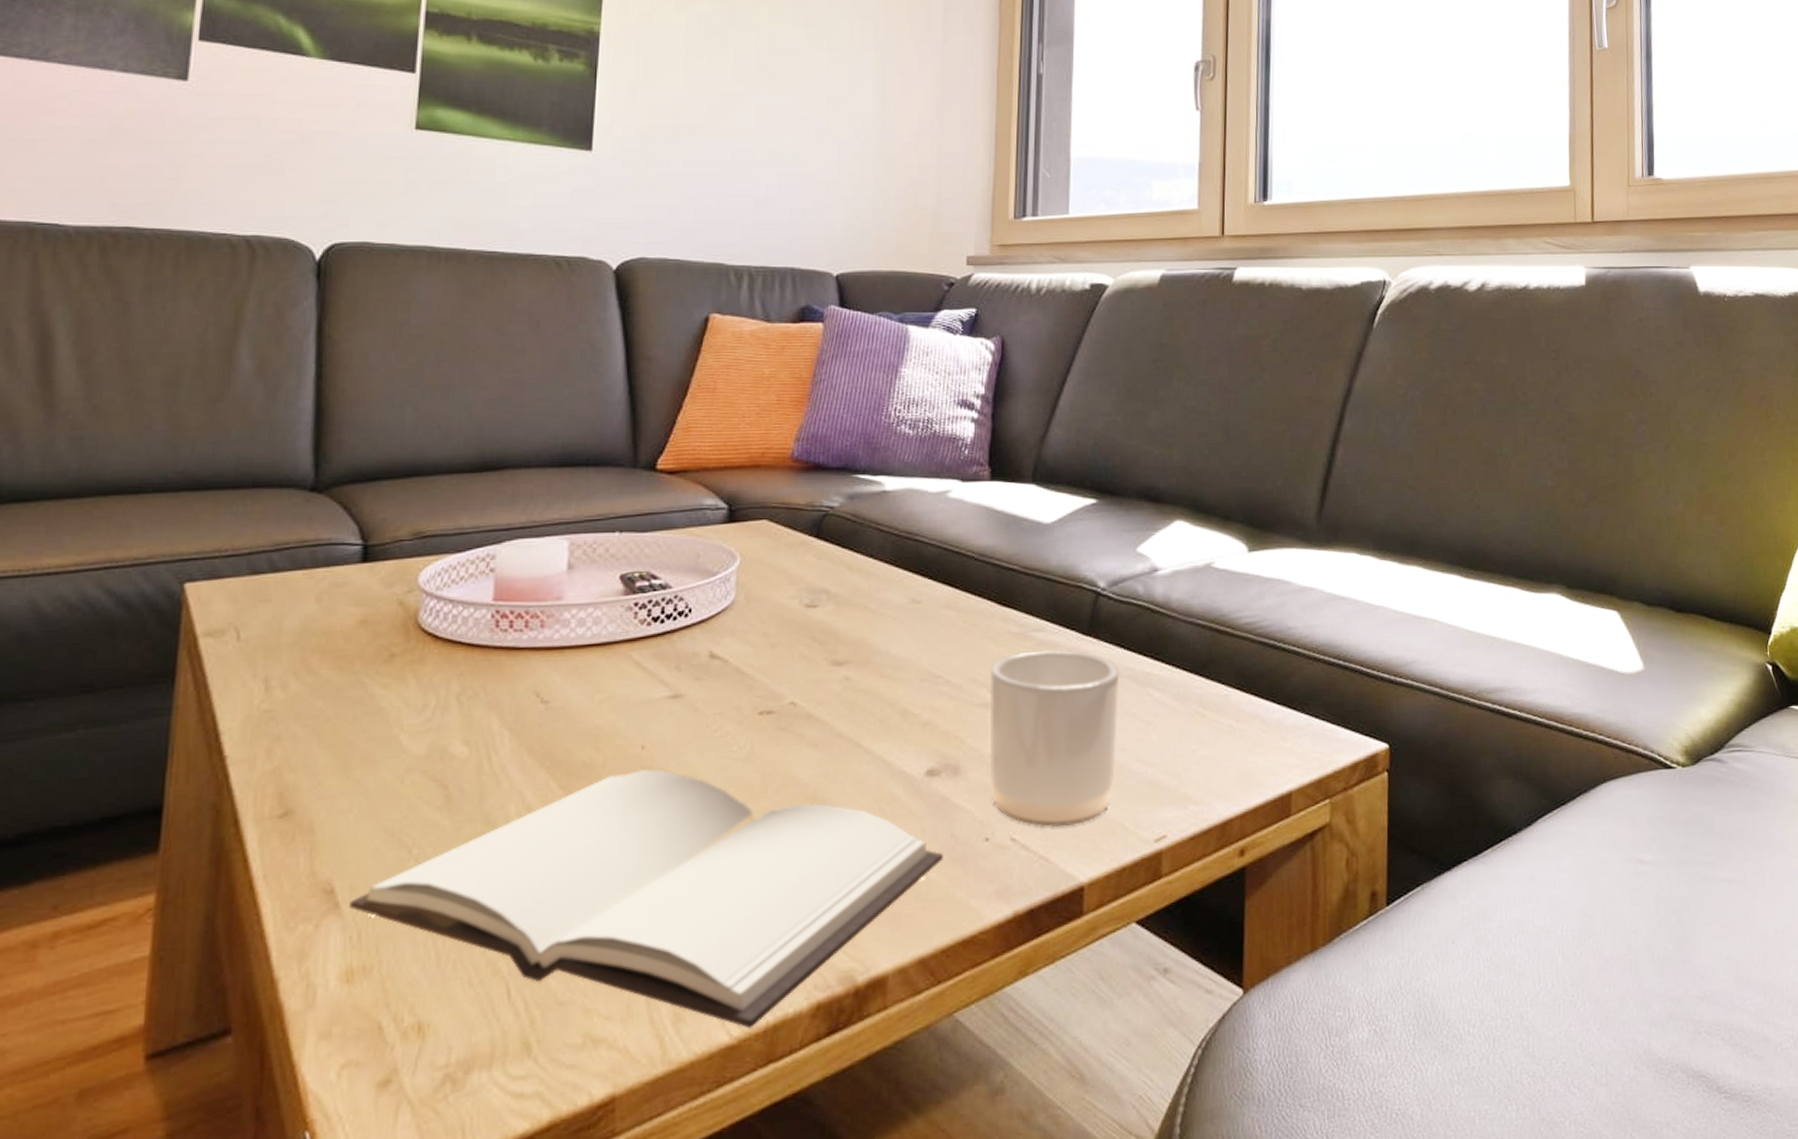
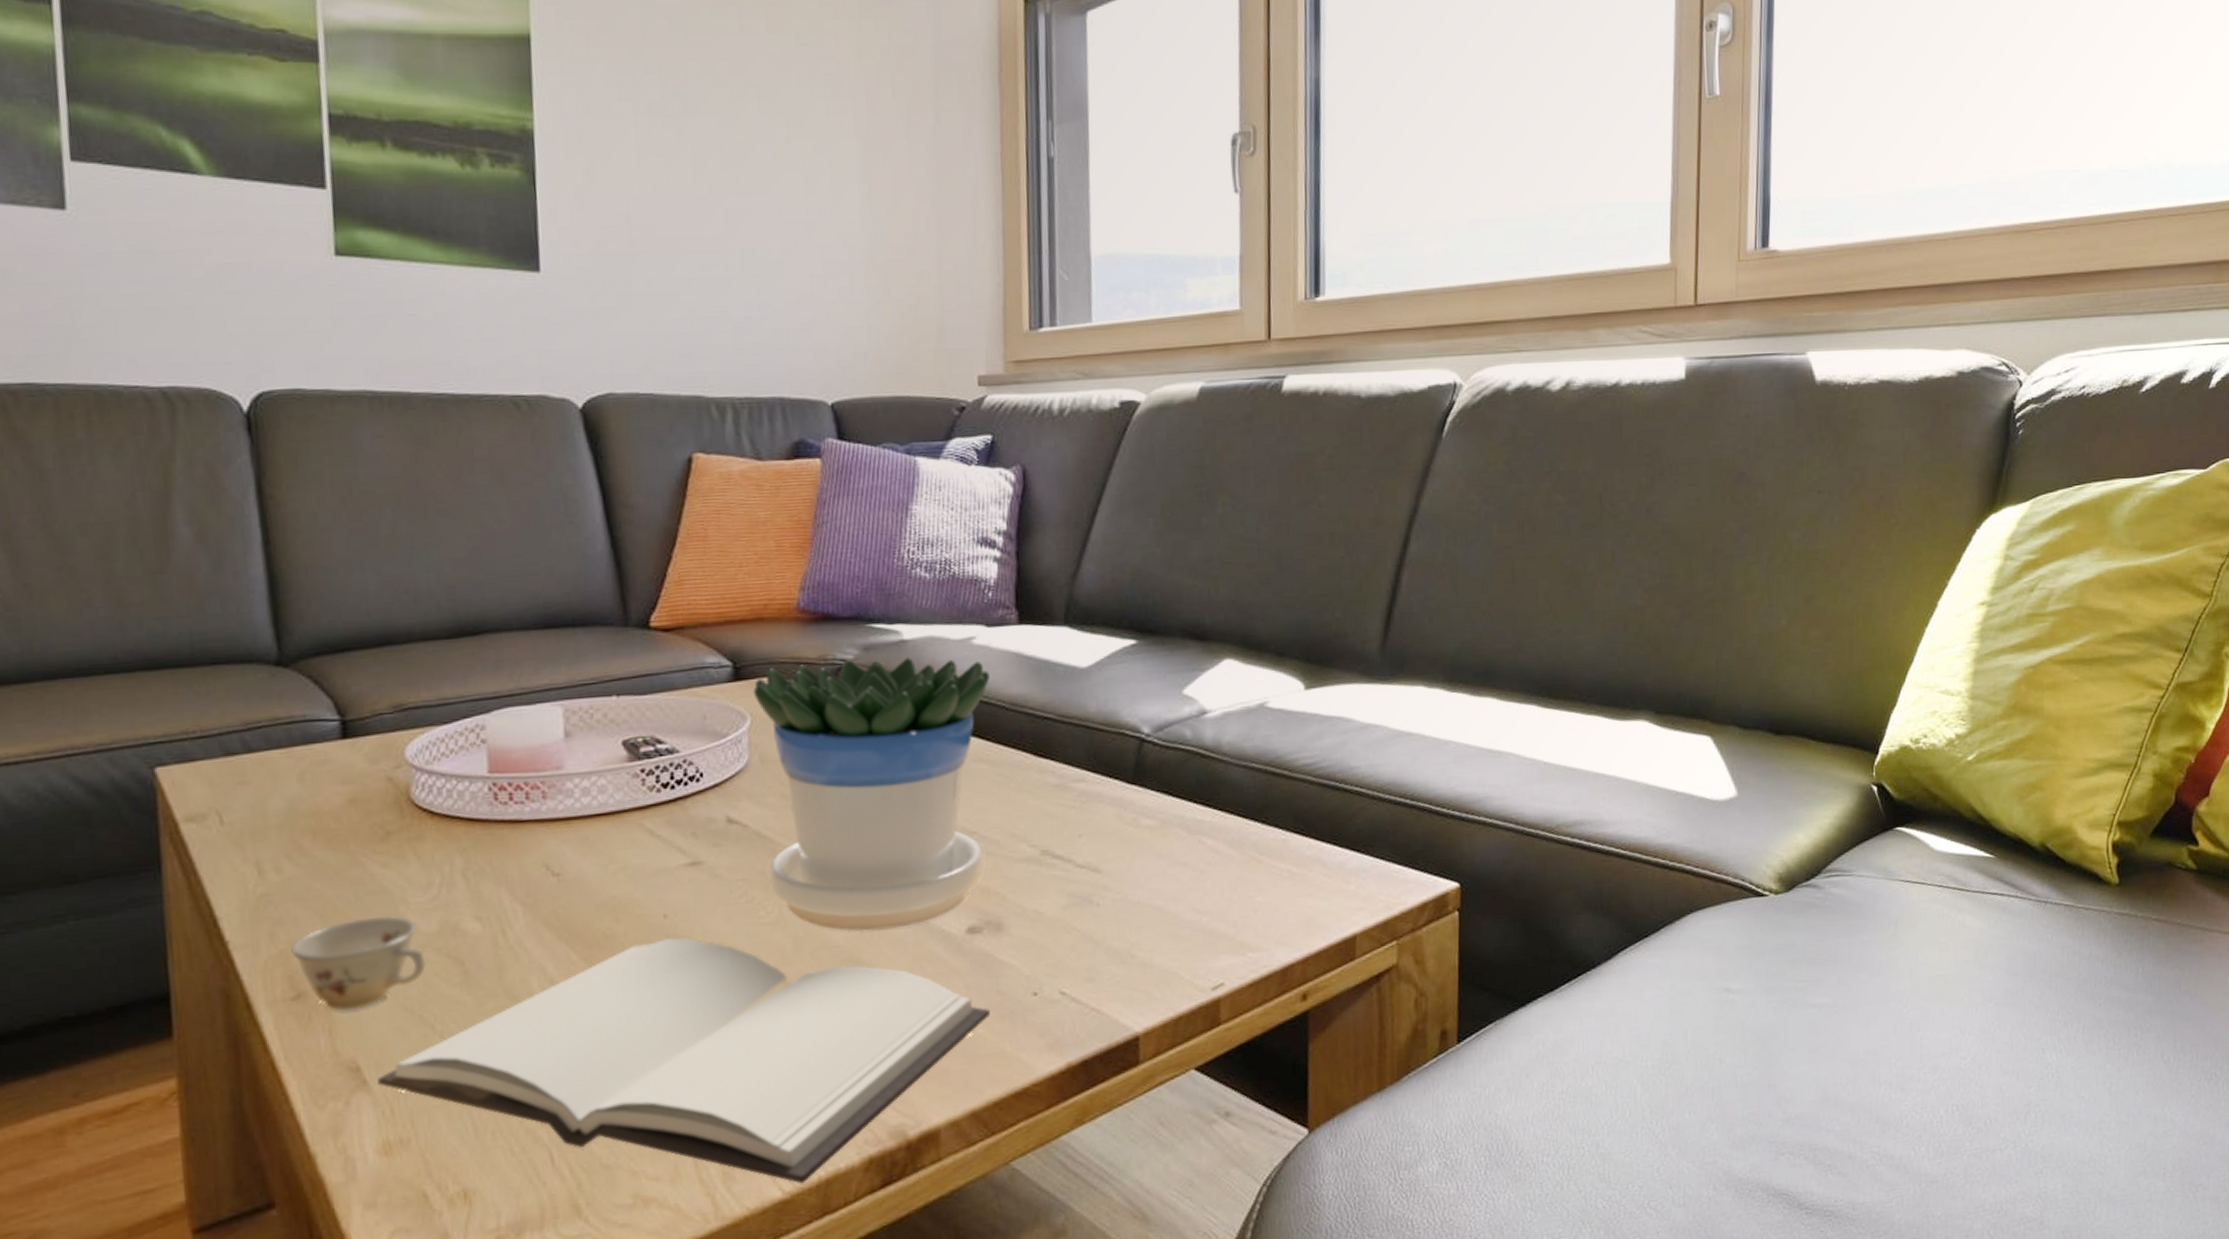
teacup: none [285,736,412,831] -> present [291,915,426,1012]
flowerpot: none [744,507,961,770] -> present [753,657,990,931]
mug: present [989,649,1120,828] -> none [1028,799,1169,979]

